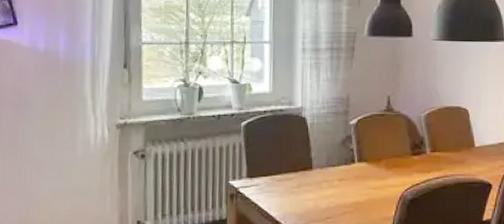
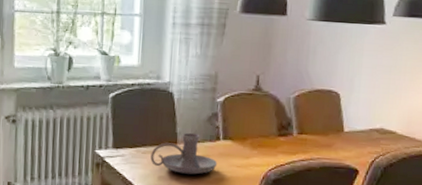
candle holder: none [286,157,354,200] -> present [150,132,218,175]

